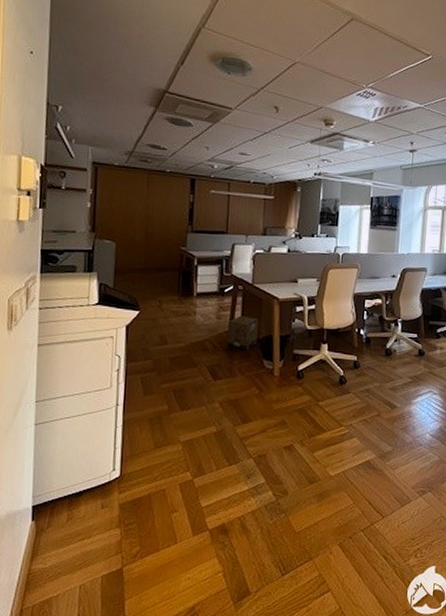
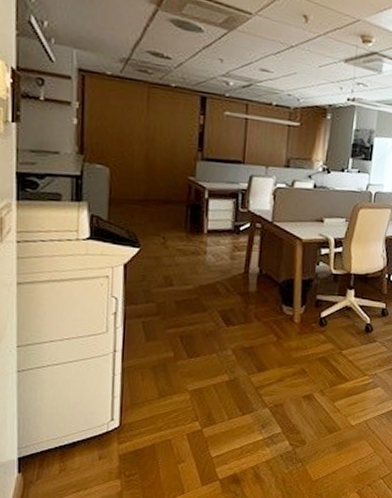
cardboard box: present [227,315,259,351] -> none [241,256,278,295]

